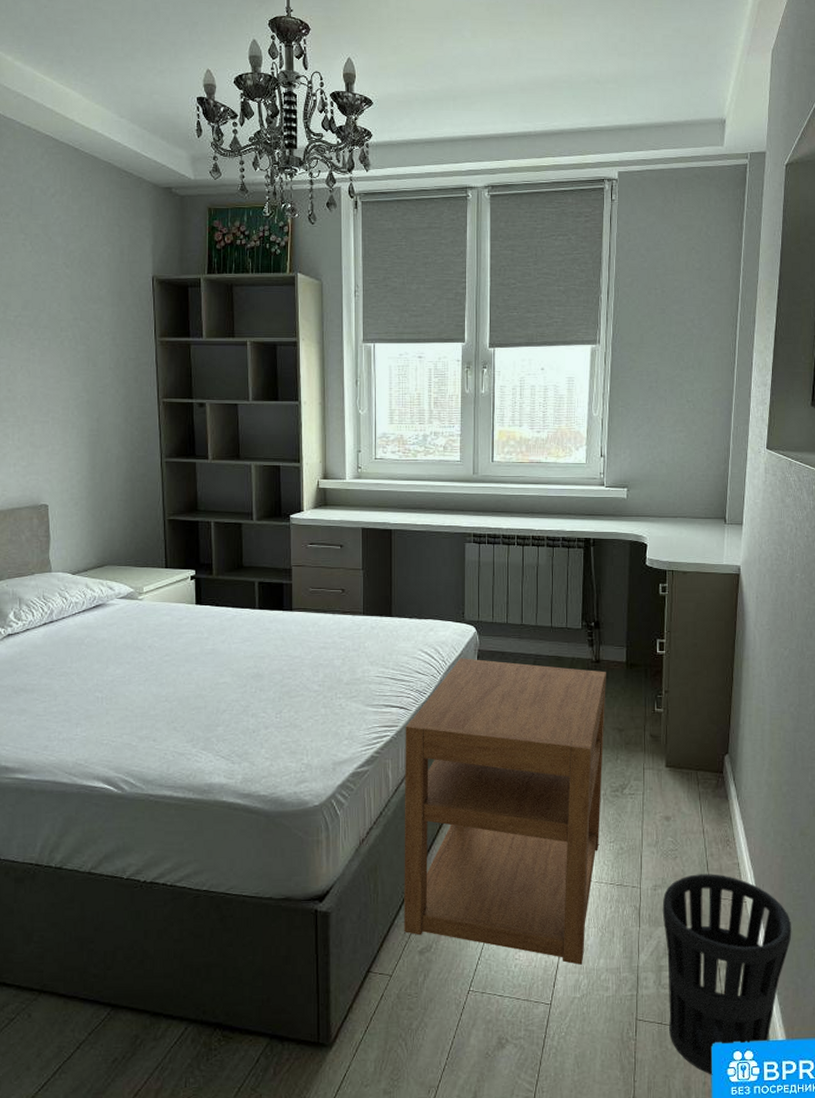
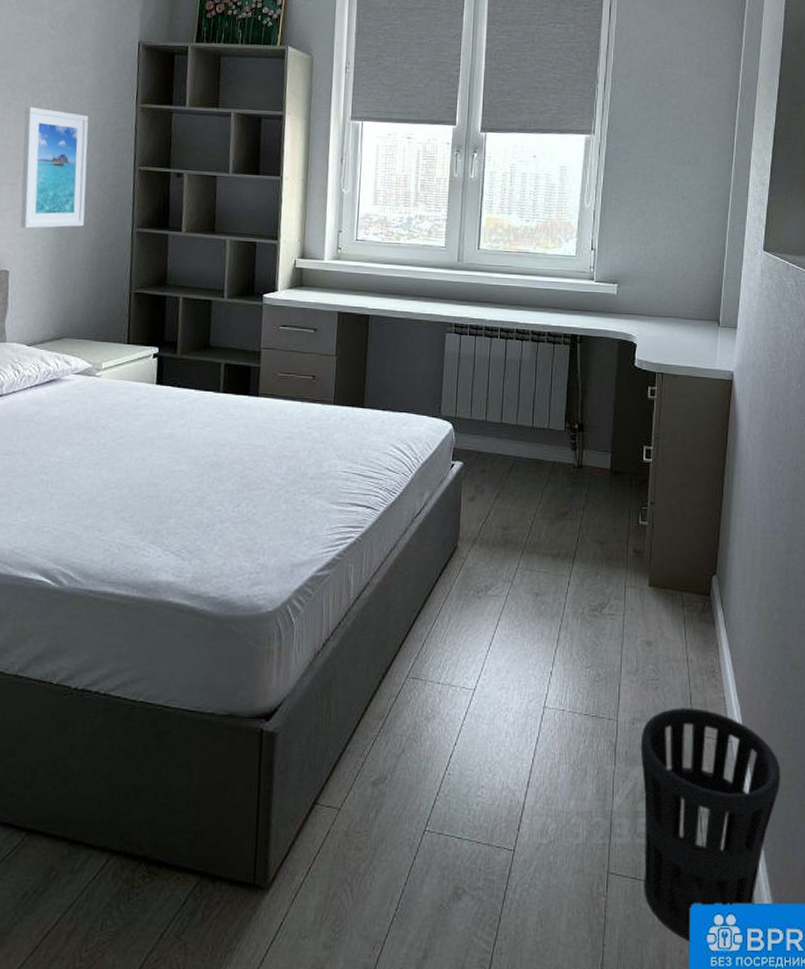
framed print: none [49,345,116,464] -> present [20,106,89,229]
nightstand: present [404,658,606,965] -> none [357,456,589,806]

